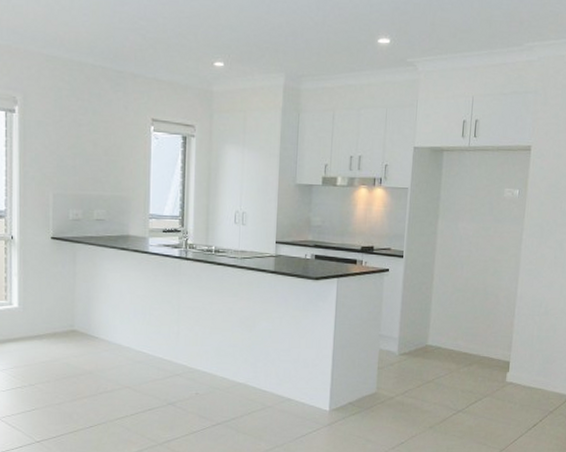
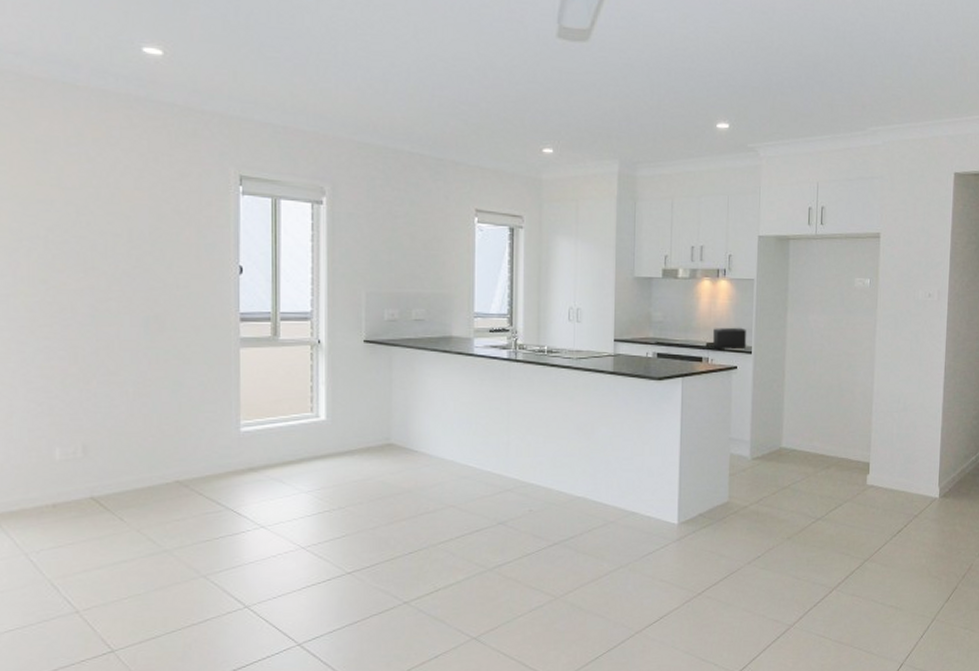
toaster: none [367,232,400,254] -> present [713,327,747,350]

